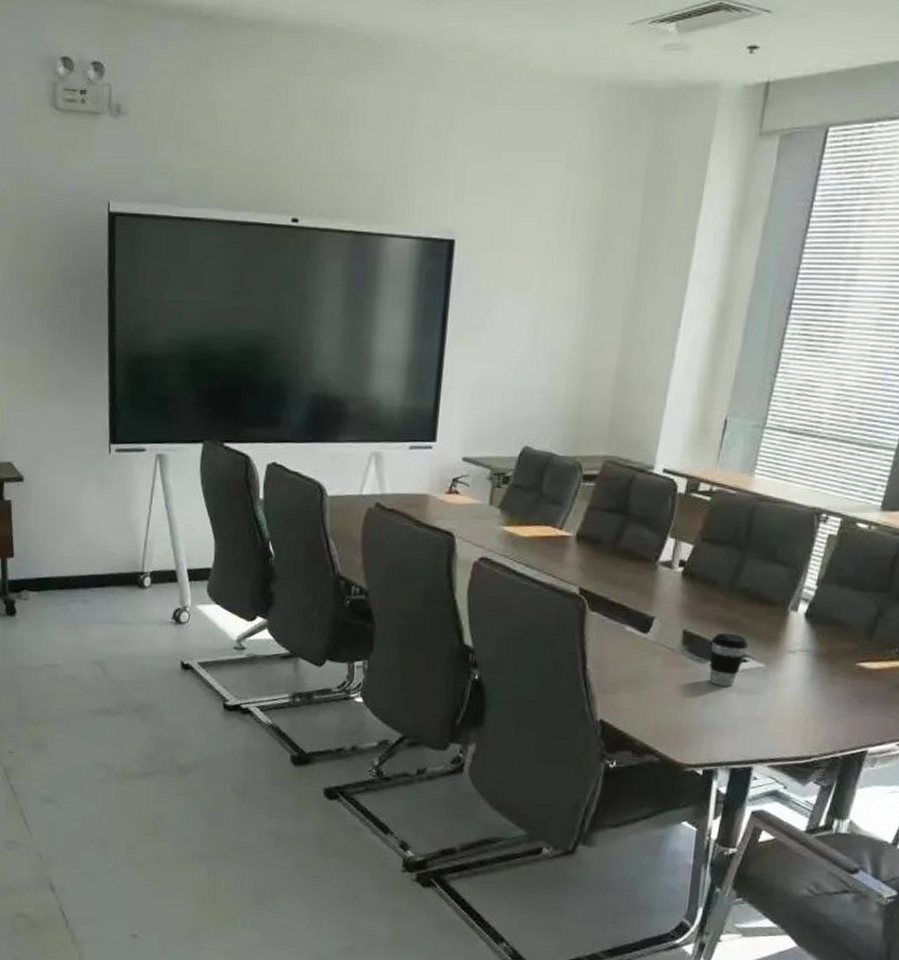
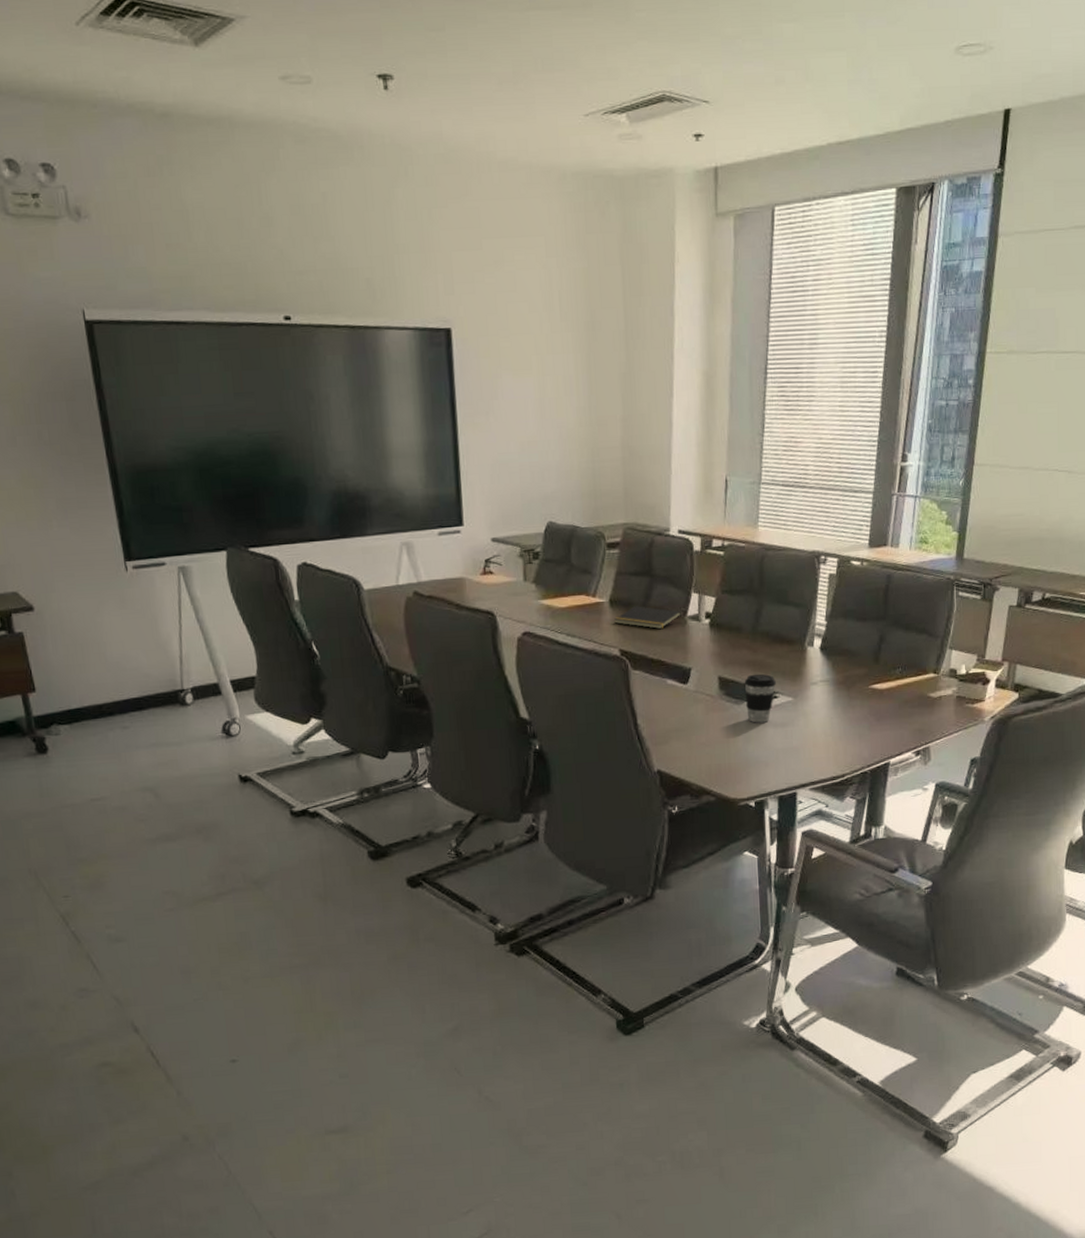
notepad: none [578,544,653,571] -> present [614,606,681,629]

